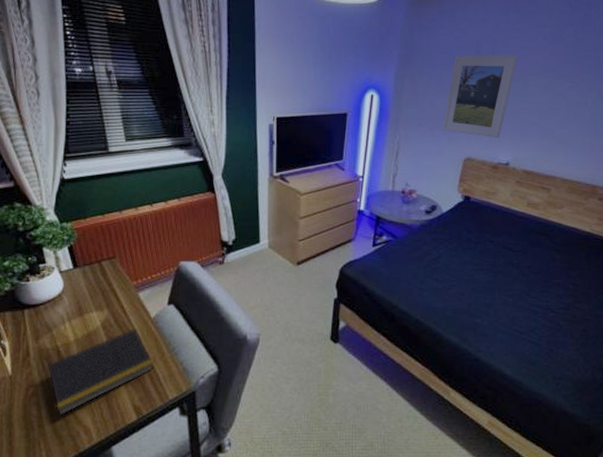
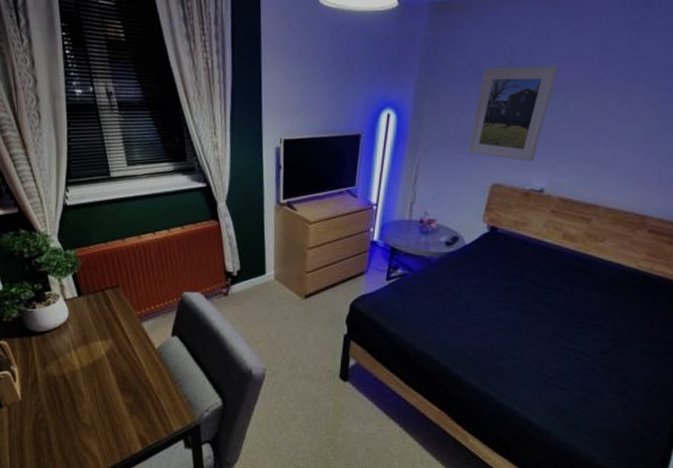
notepad: present [47,327,154,415] -> none [55,358,158,442]

